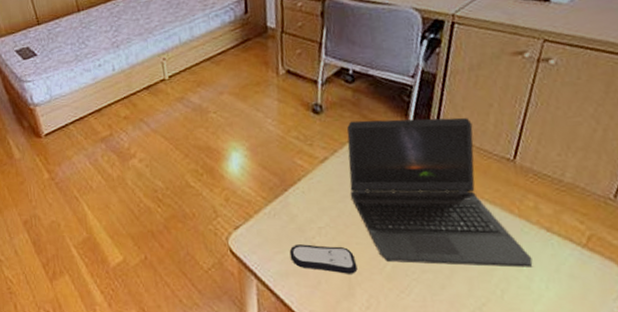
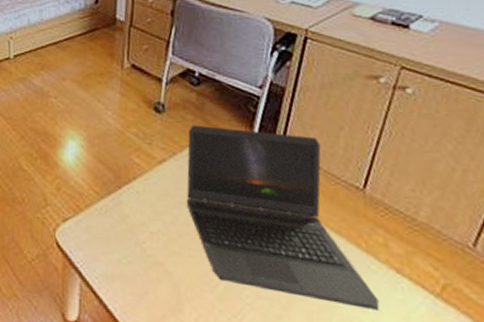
remote control: present [289,244,358,274] -> none [118,247,188,288]

